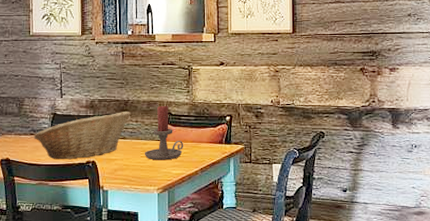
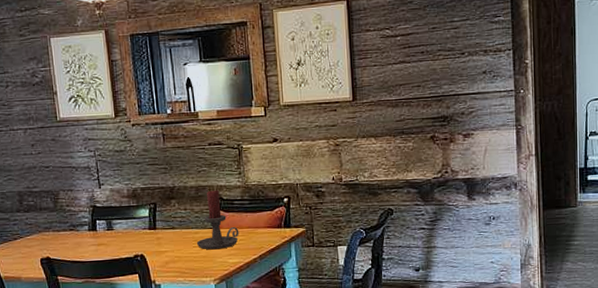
fruit basket: present [33,111,131,160] -> none [74,198,179,256]

